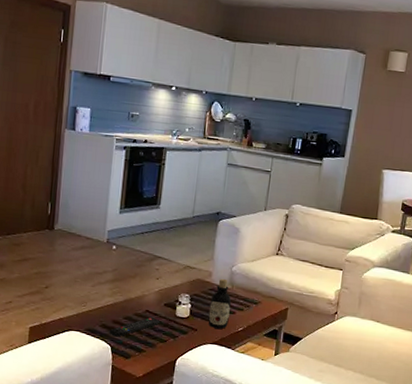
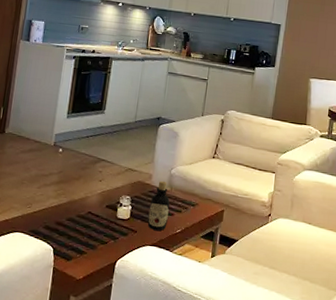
remote control: present [109,317,160,337] -> none [52,219,102,239]

